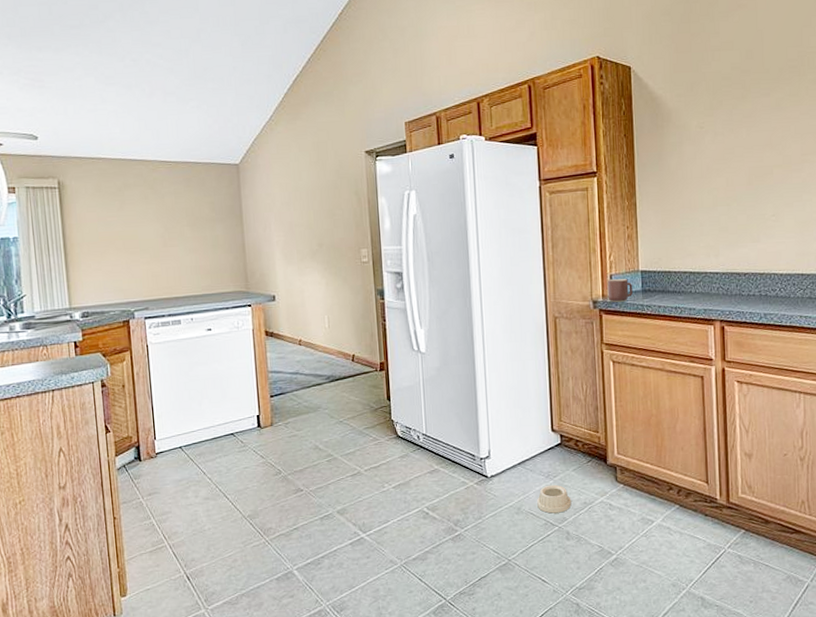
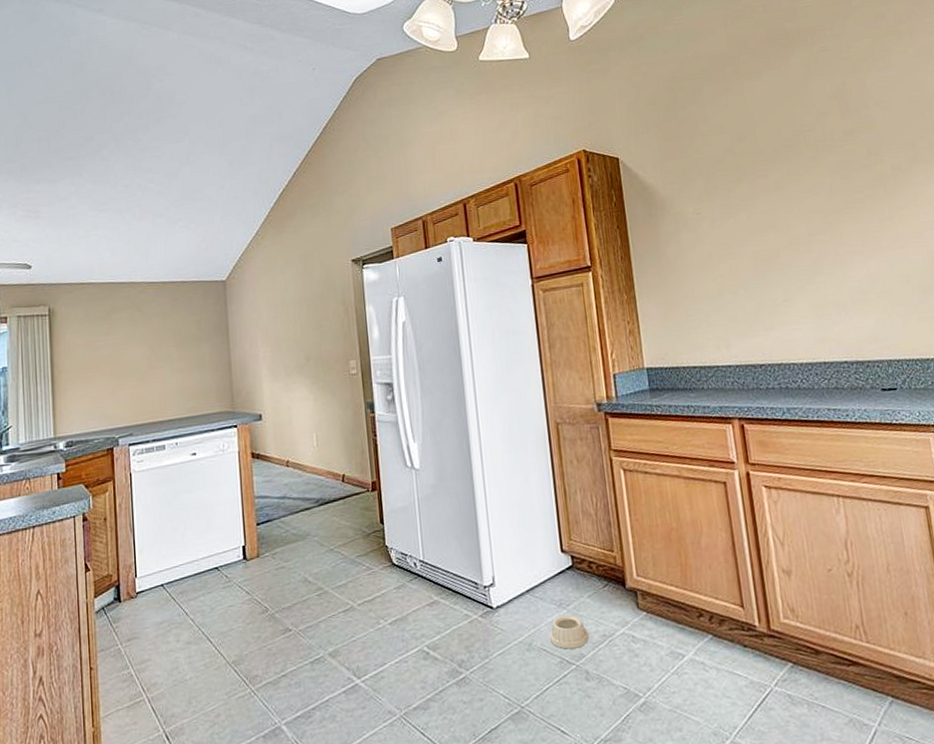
mug: present [607,278,633,303] -> none [610,377,639,405]

